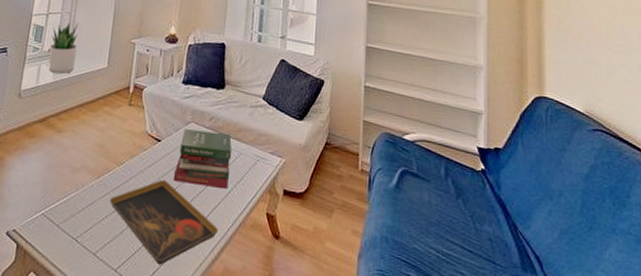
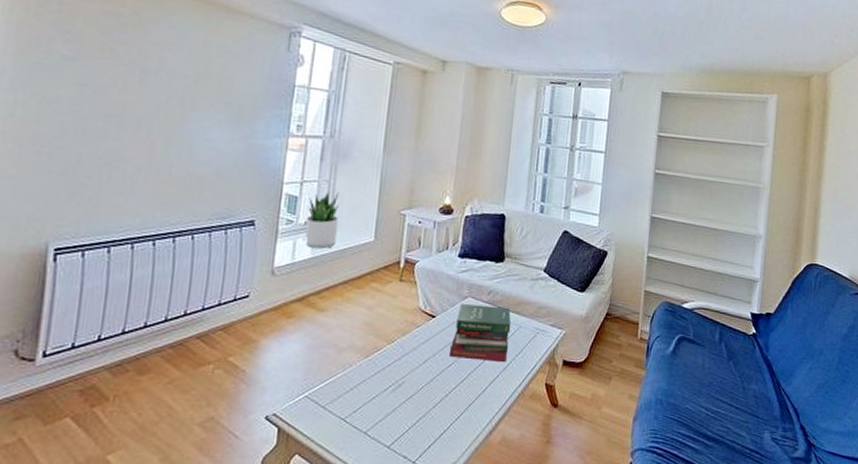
decorative tray: present [109,179,218,265] -> none [380,356,496,439]

